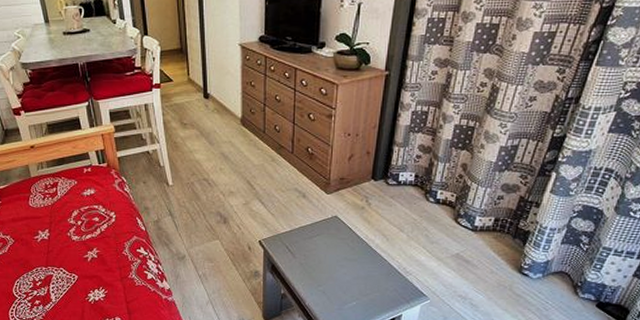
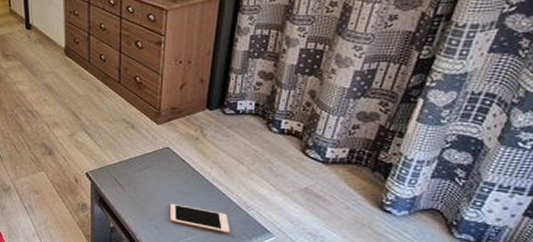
cell phone: none [337,269,390,297] -> present [170,203,230,233]

